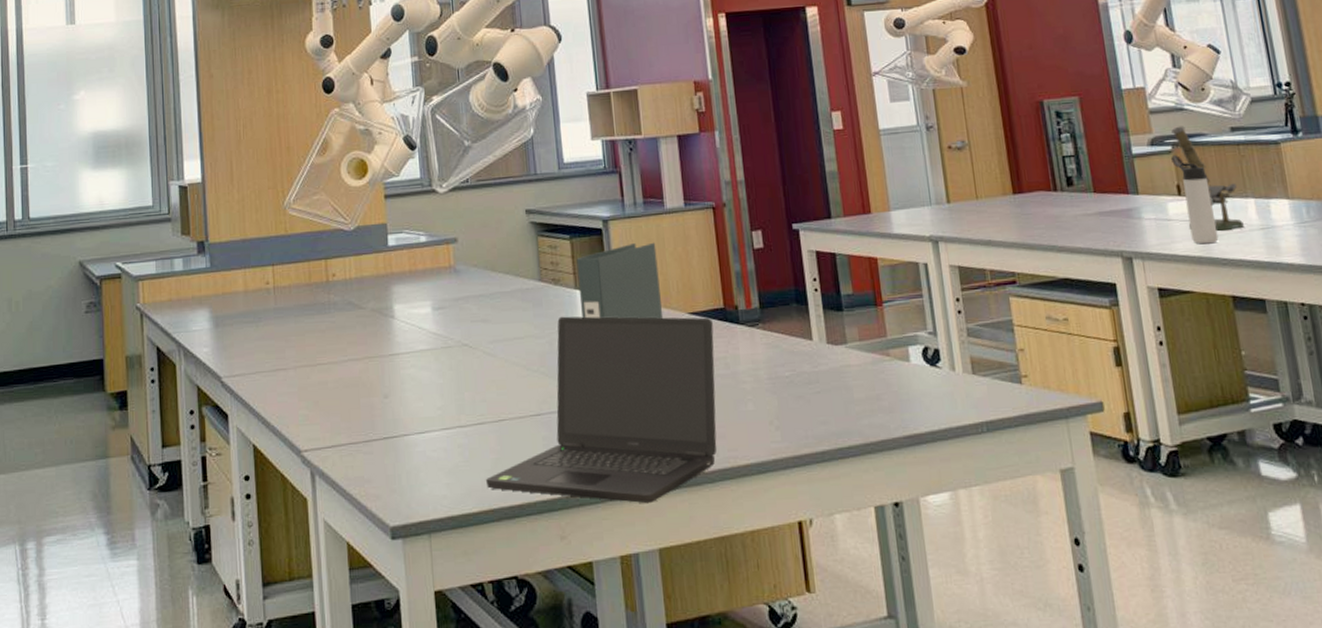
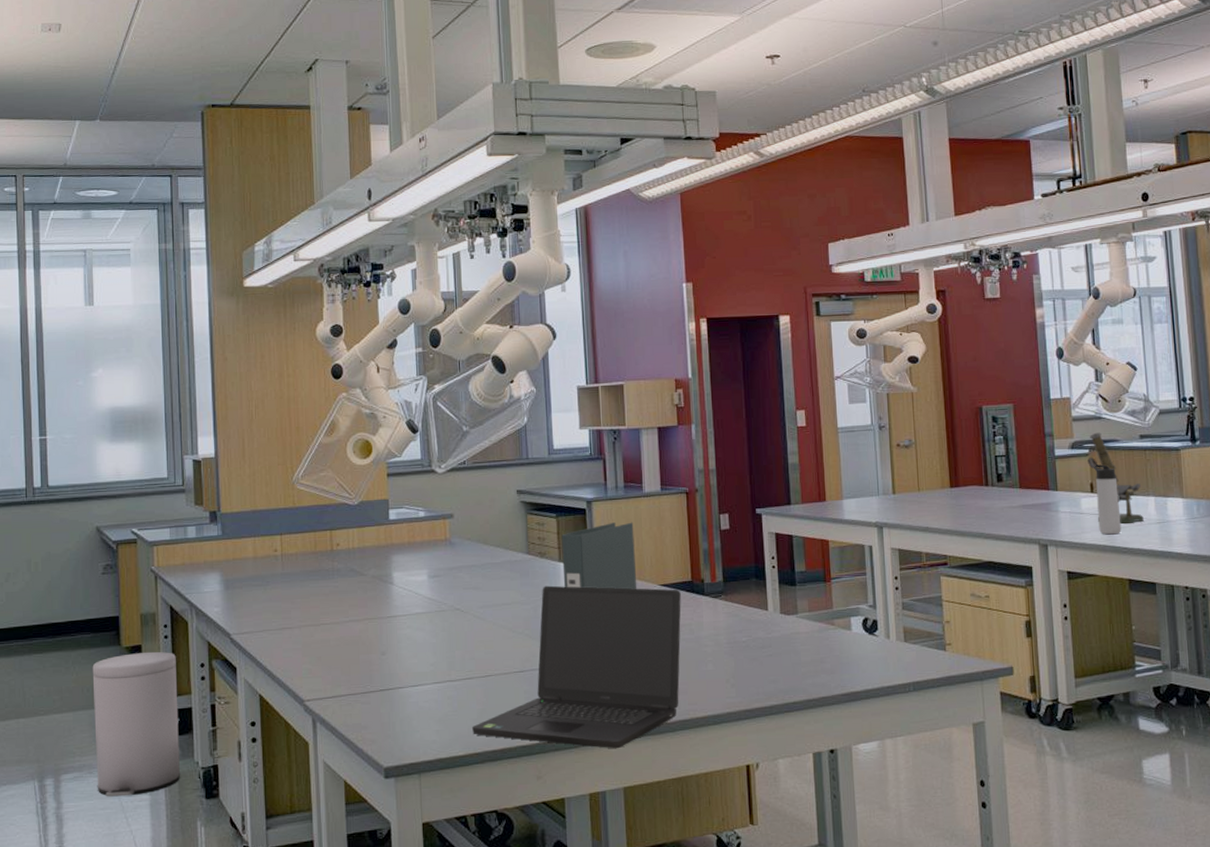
pedal bin: none [75,397,171,563] -> present [92,651,181,797]

